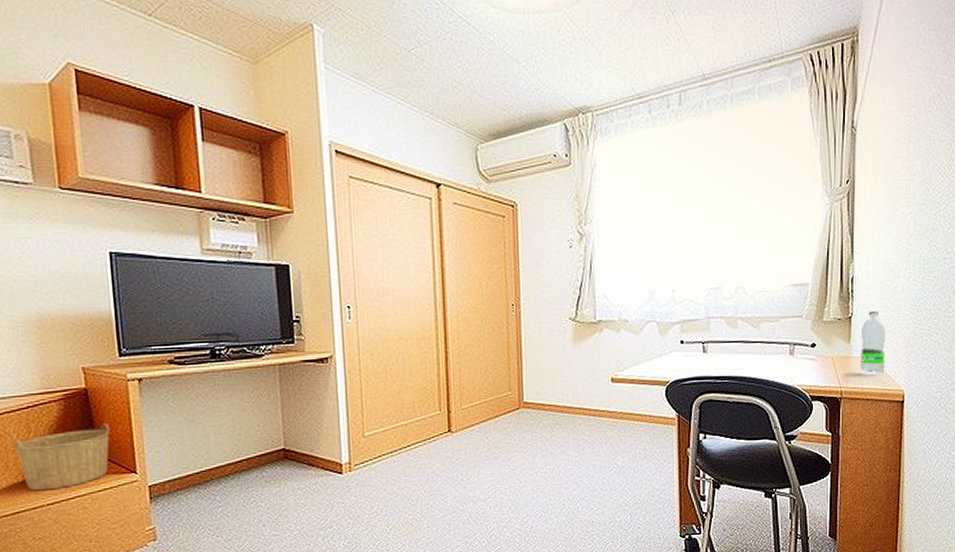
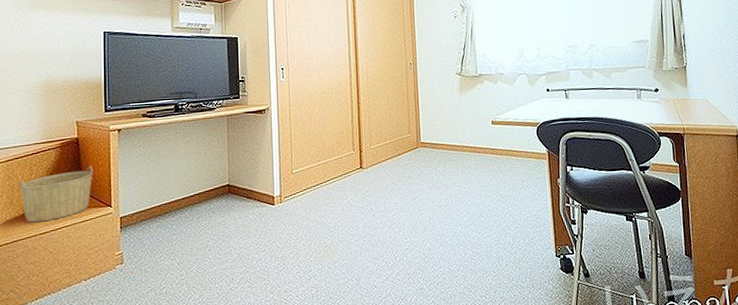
bottle: present [860,310,886,376] -> none [695,60,719,115]

